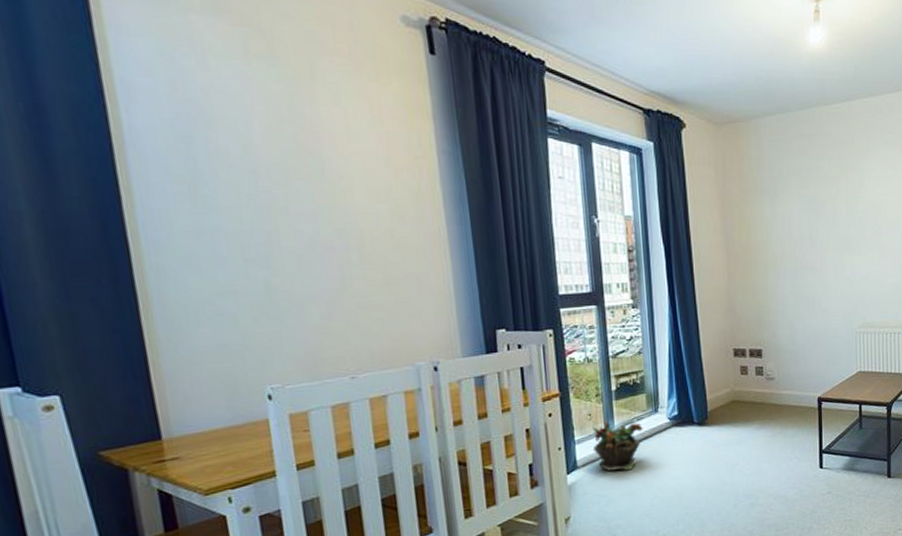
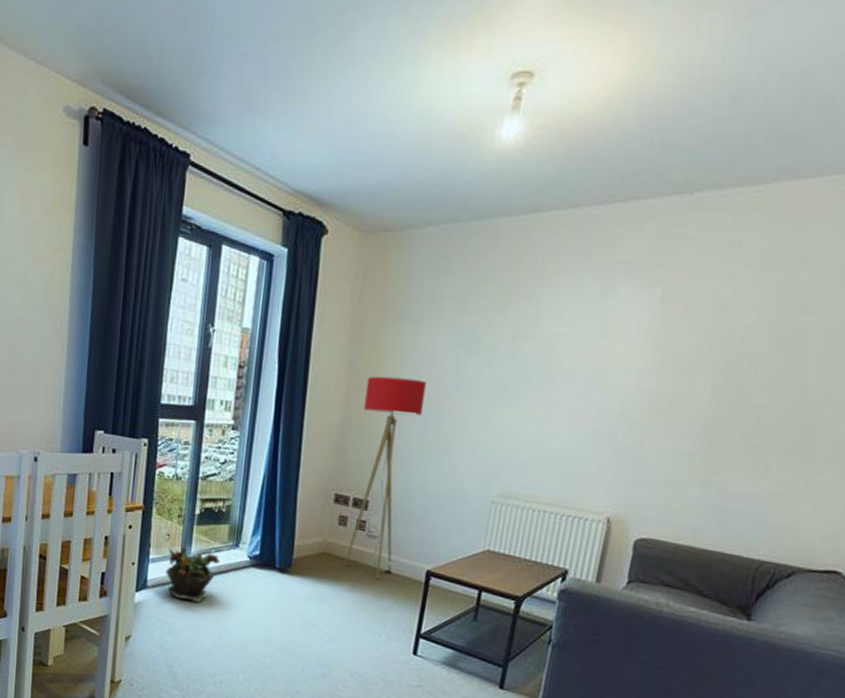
floor lamp: none [741,243,792,414] -> present [343,376,427,580]

